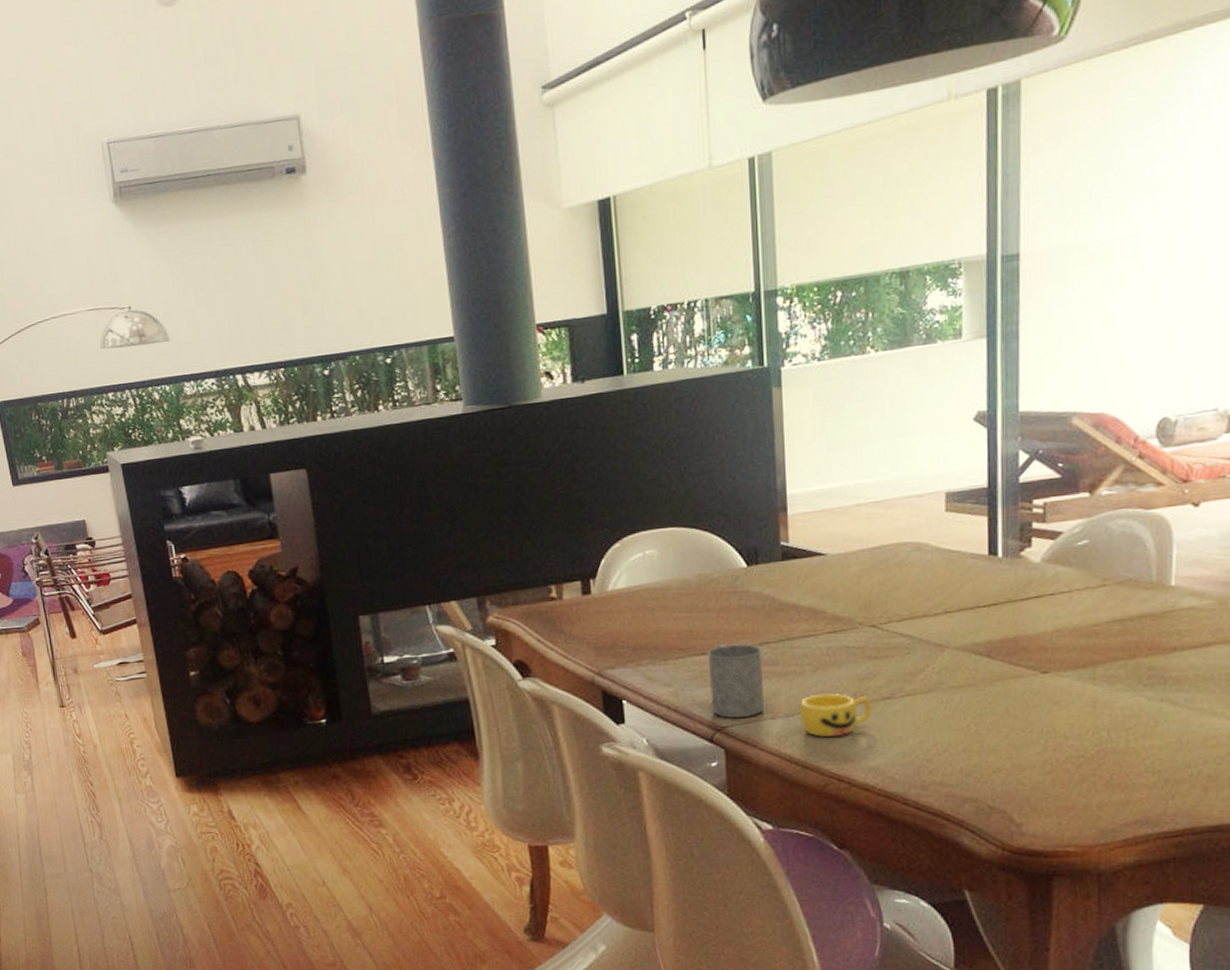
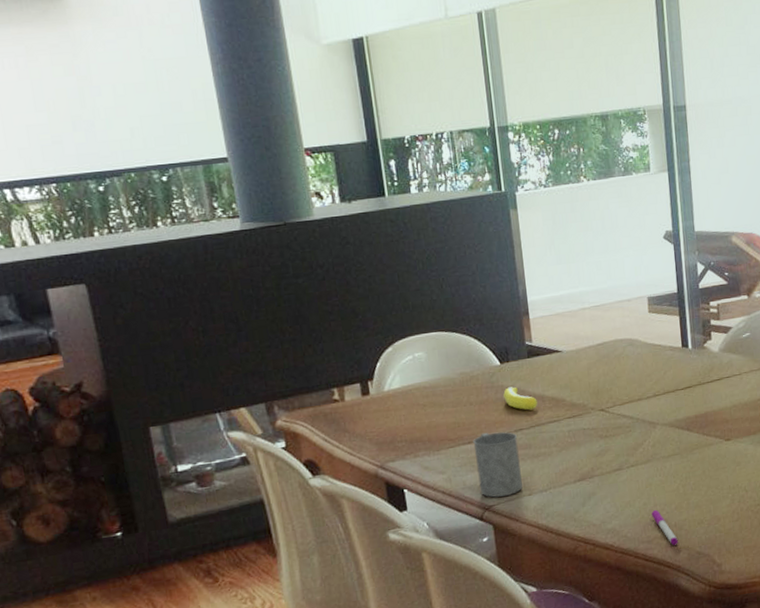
banana: none [748,593,790,621] -> present [503,387,538,410]
cup: present [799,693,873,737] -> none [550,469,606,507]
pen: none [929,749,963,795] -> present [651,509,678,546]

